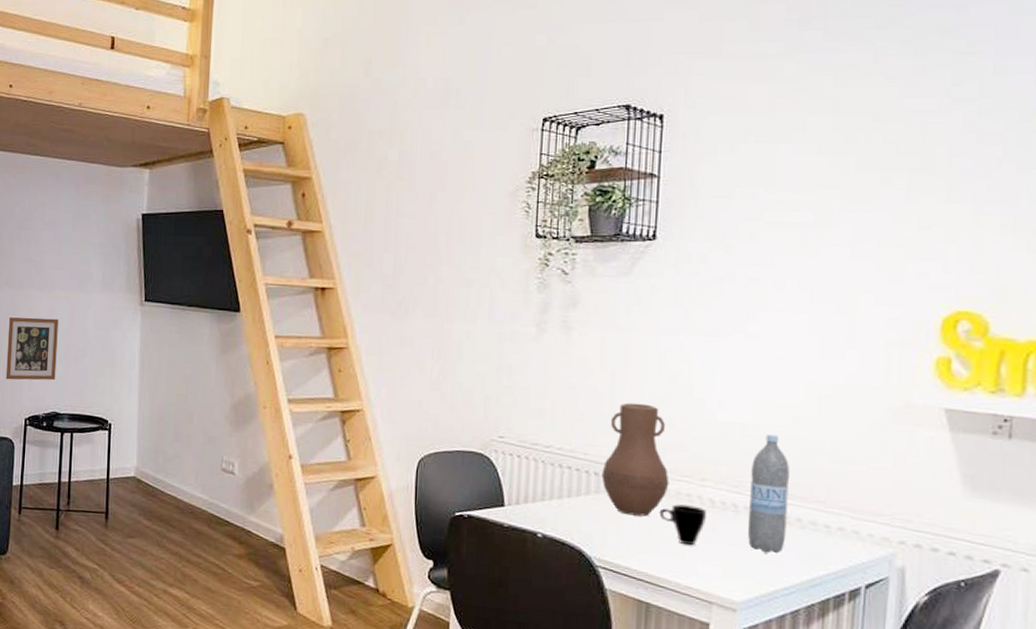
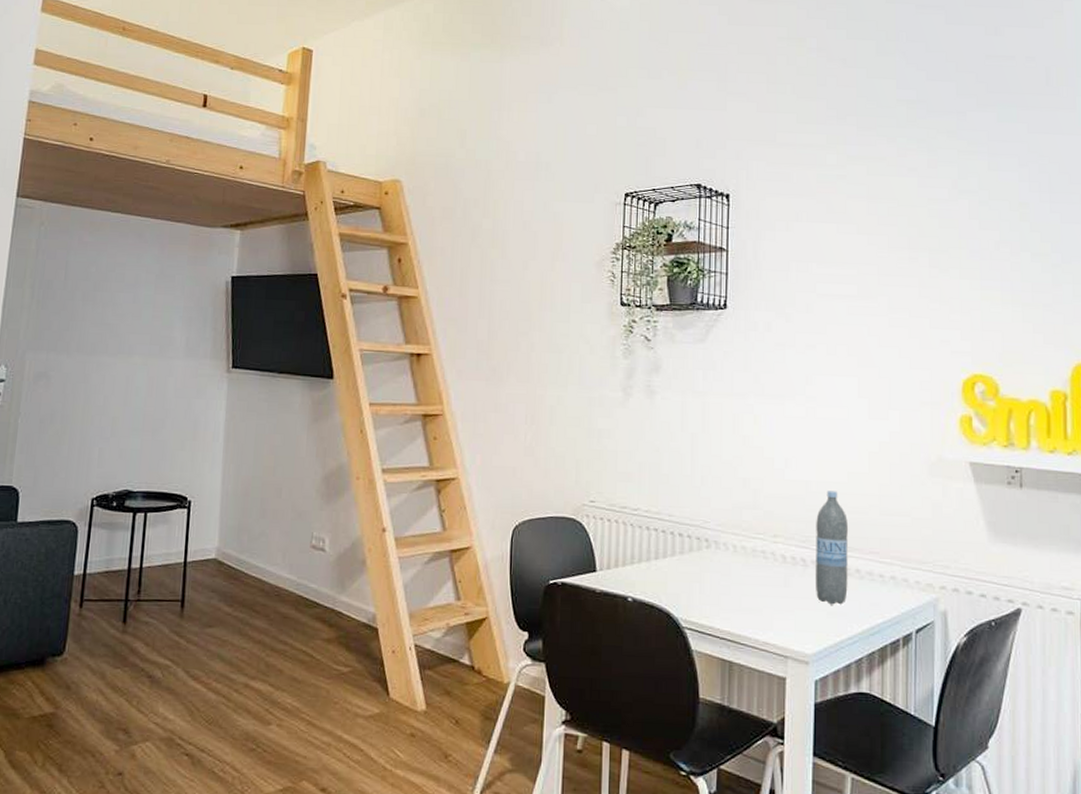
picture frame: present [5,317,59,381] -> none [71,386,135,456]
vase: present [601,402,670,517] -> none [685,464,746,575]
cup: present [659,504,706,546] -> none [738,561,779,602]

